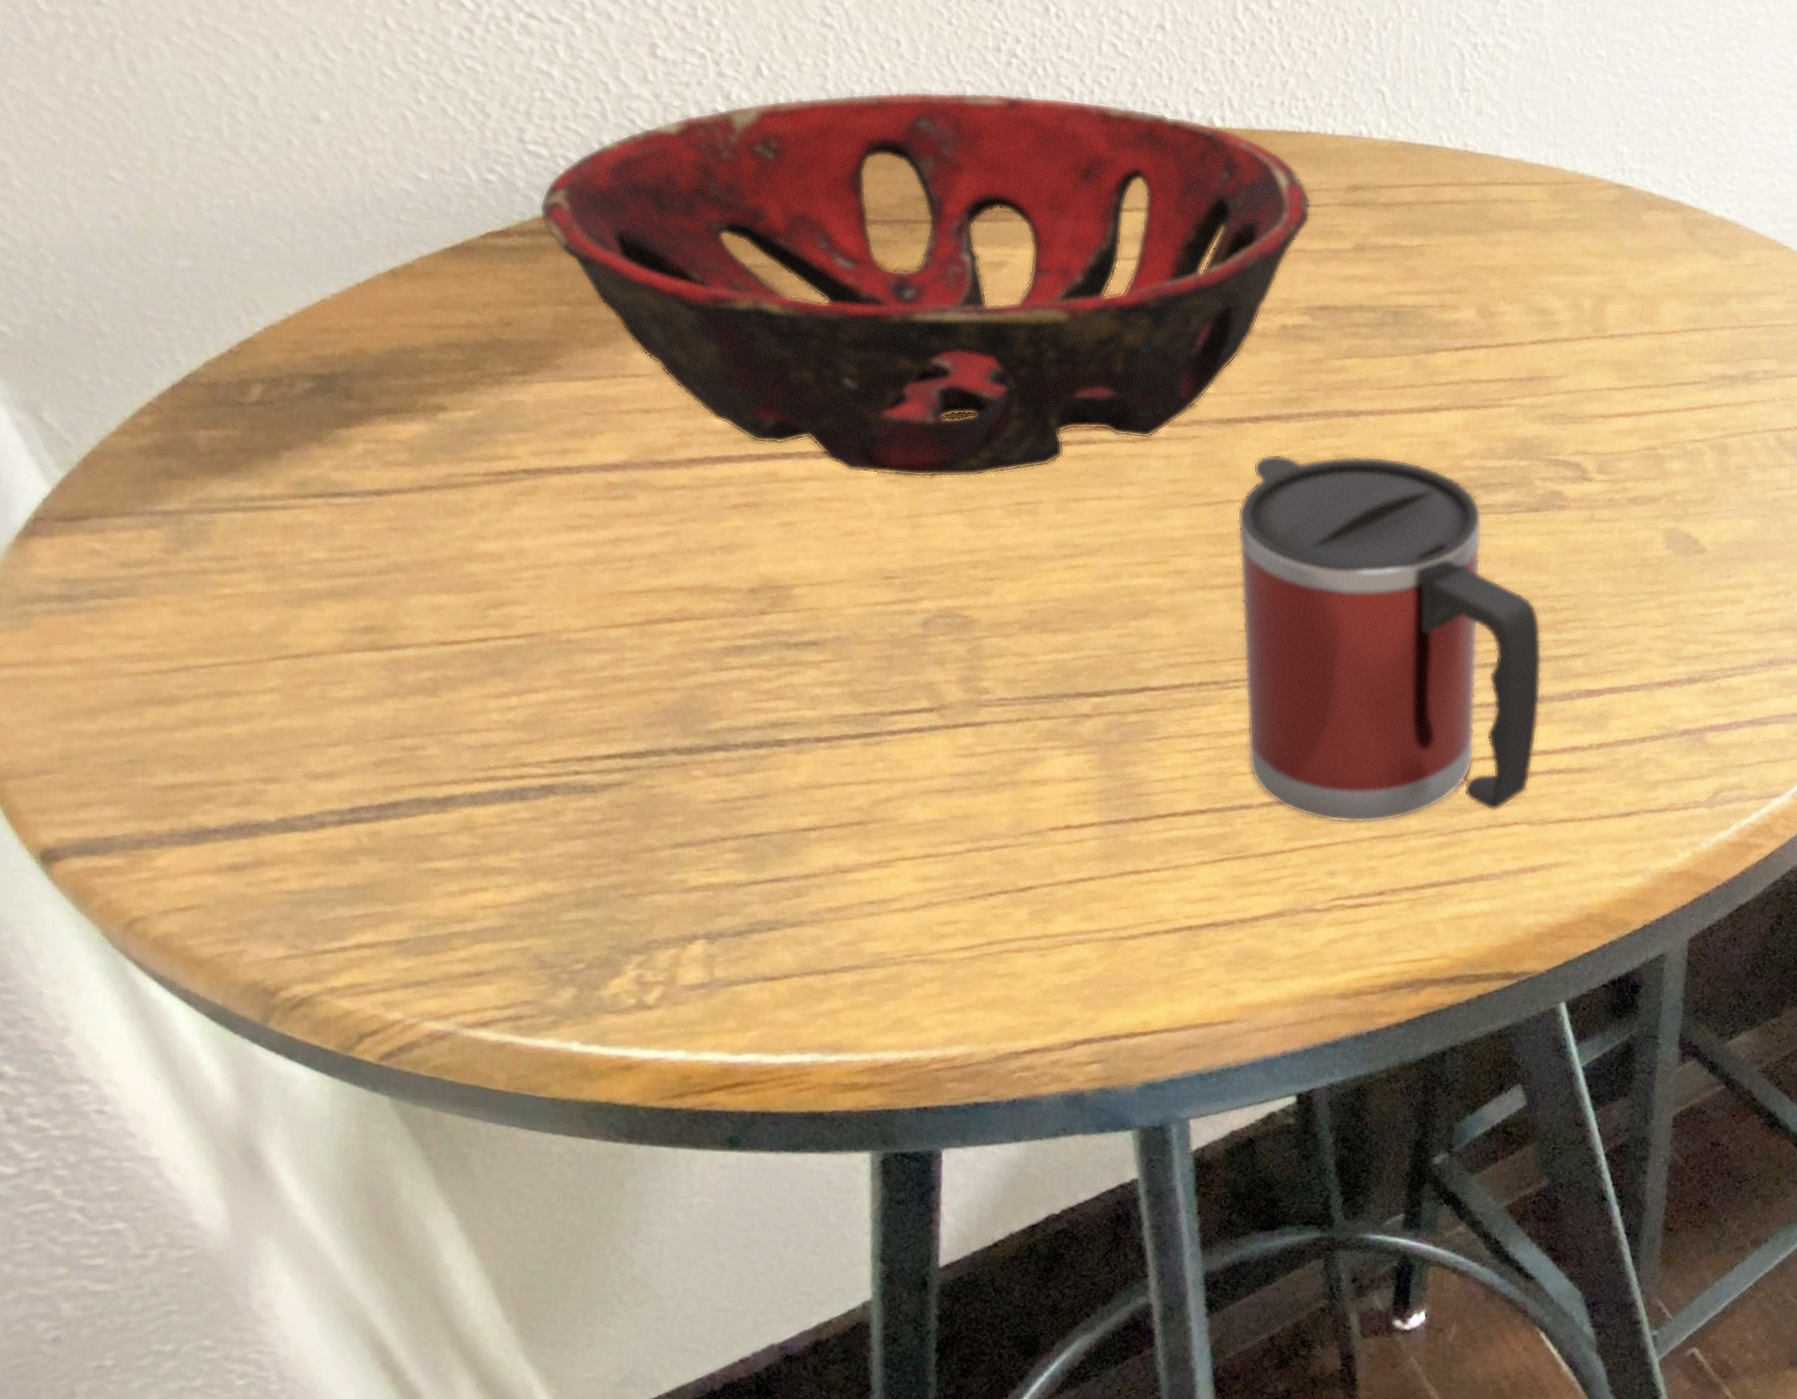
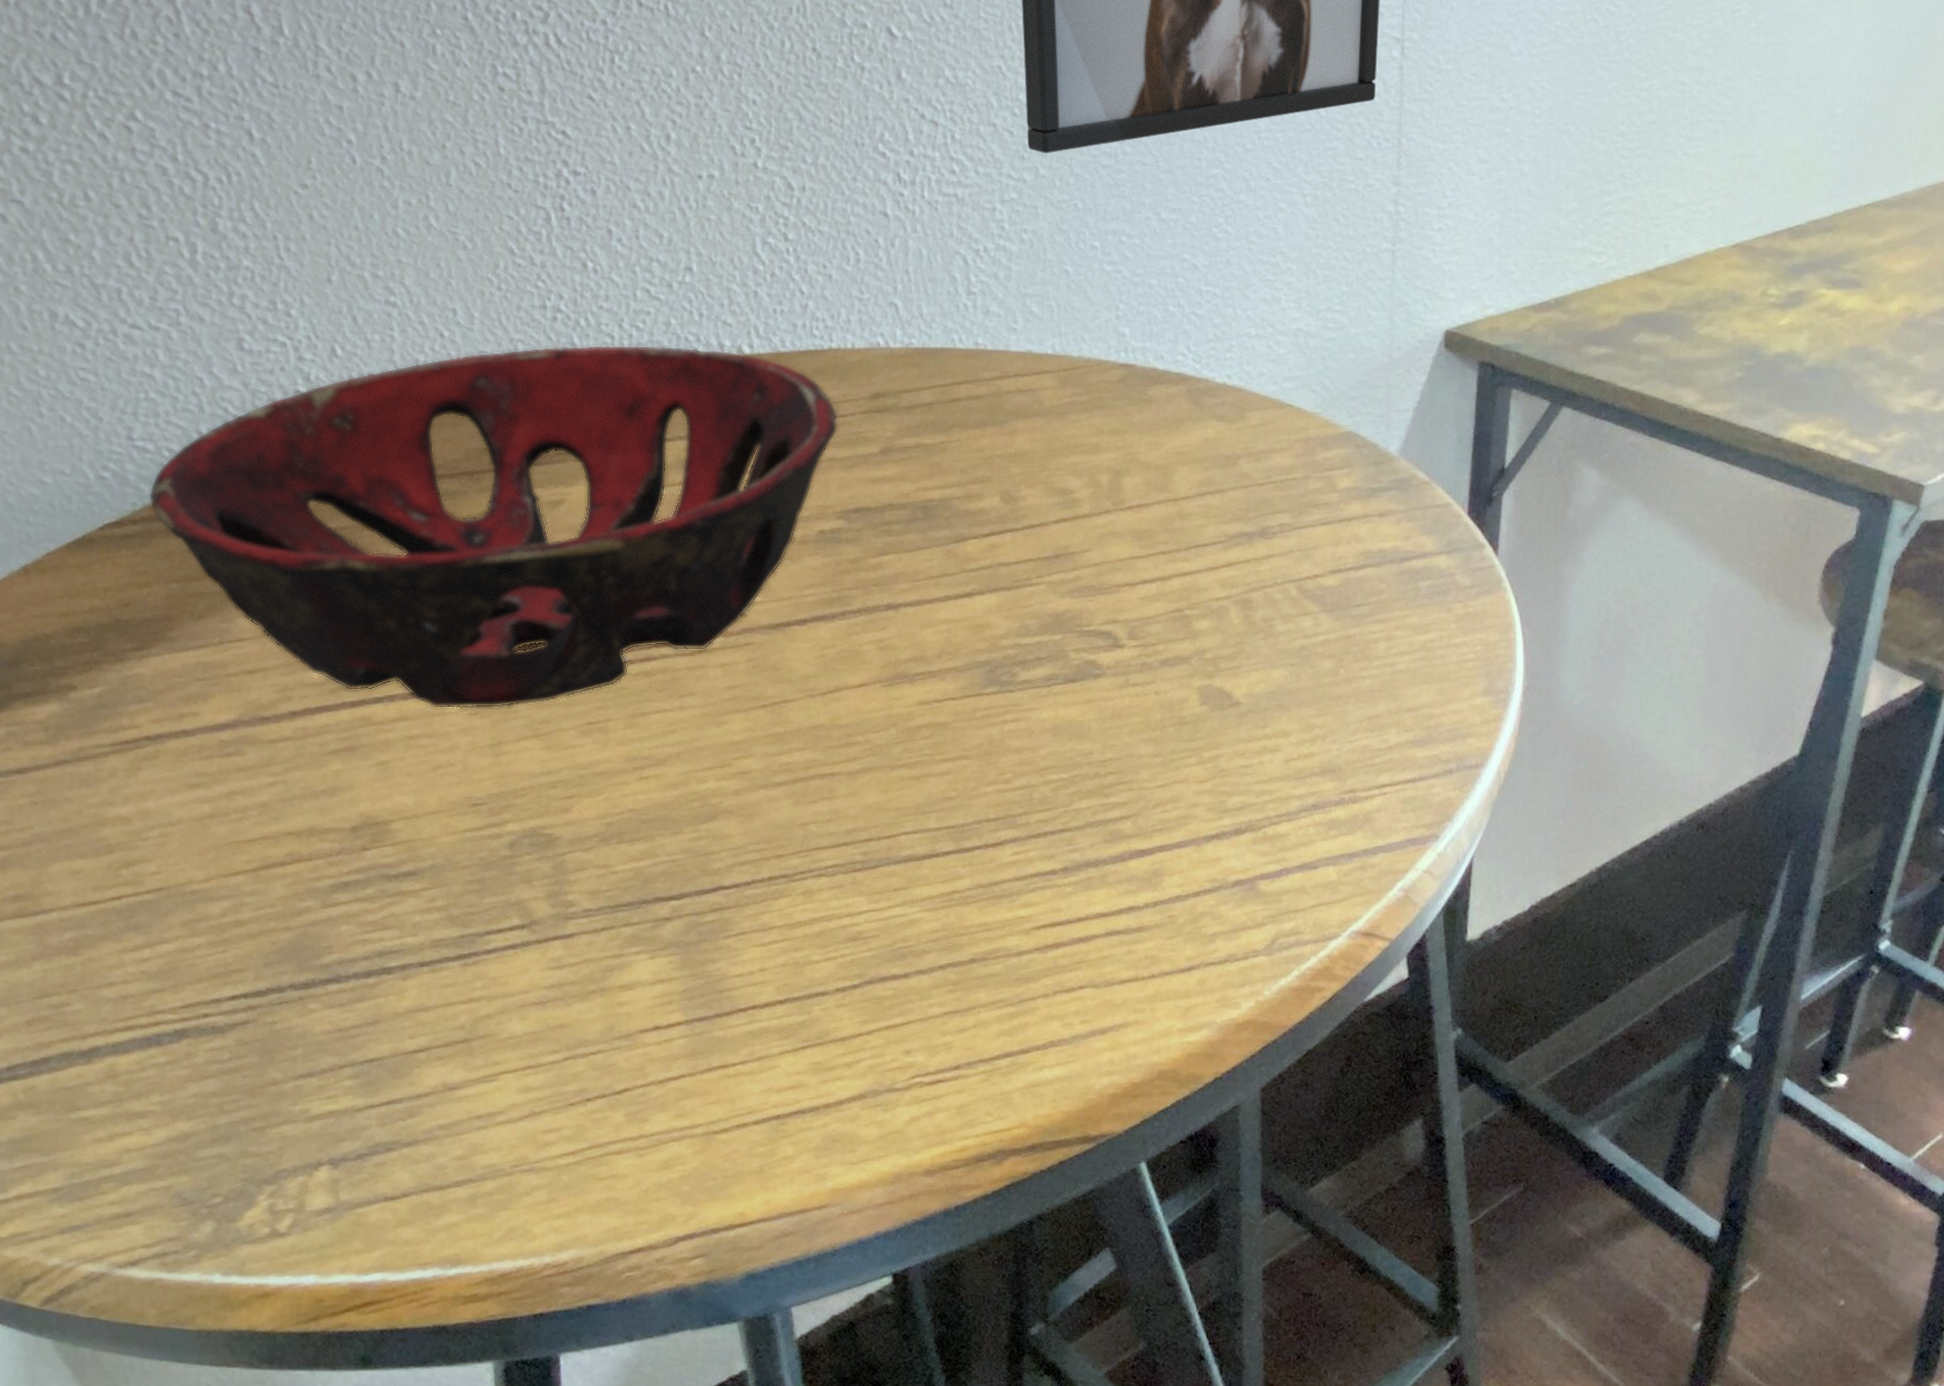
mug: present [1237,454,1543,824] -> none [792,645,1094,1001]

